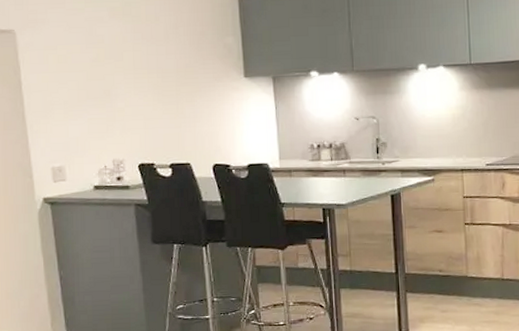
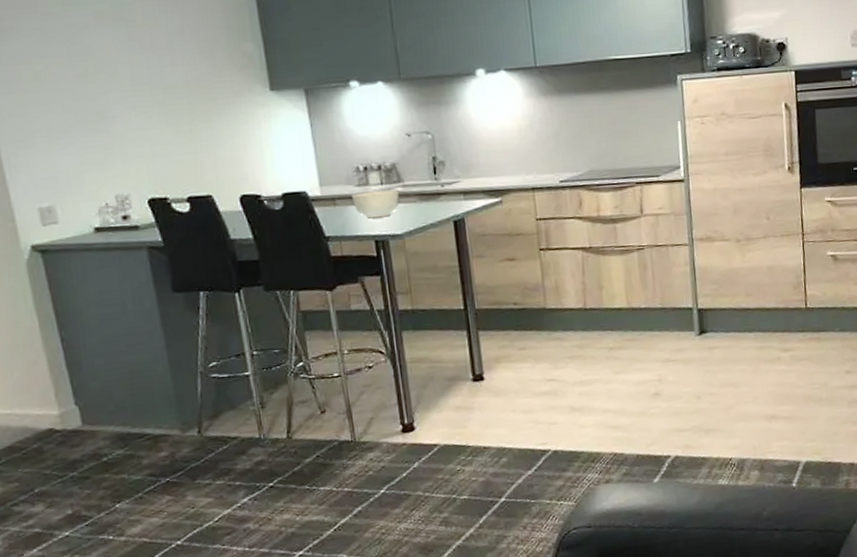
bowl: none [306,165,346,189] -> present [352,189,400,219]

